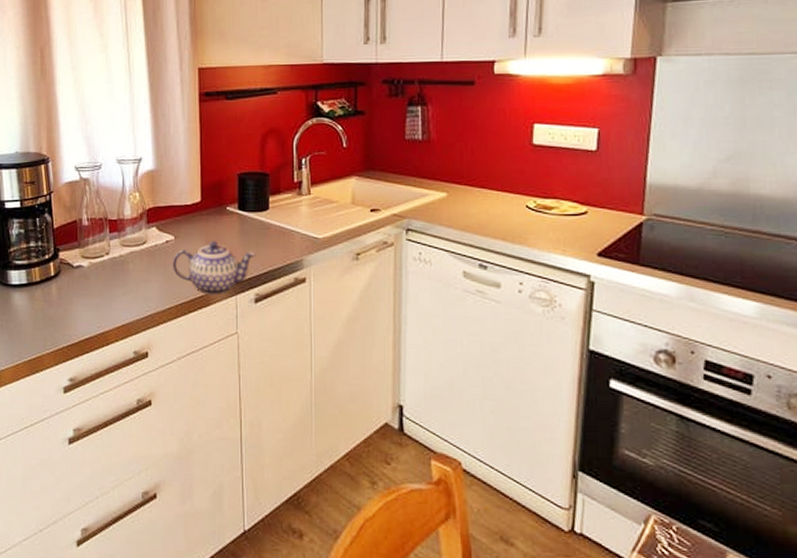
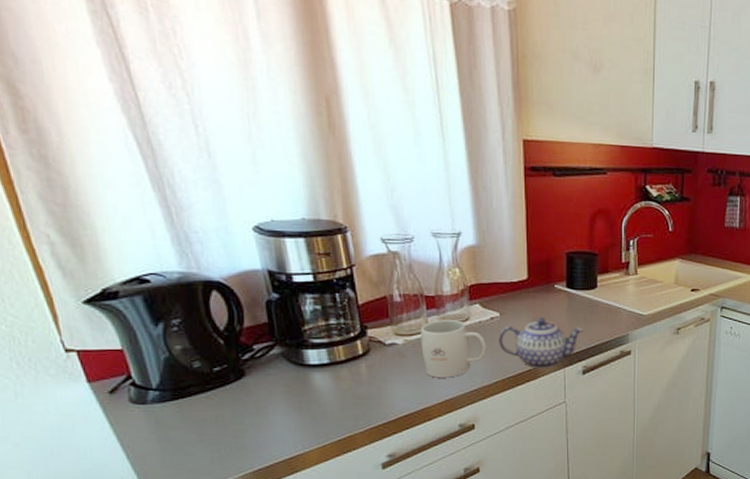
mug: none [103,243,161,302] -> present [420,320,486,378]

